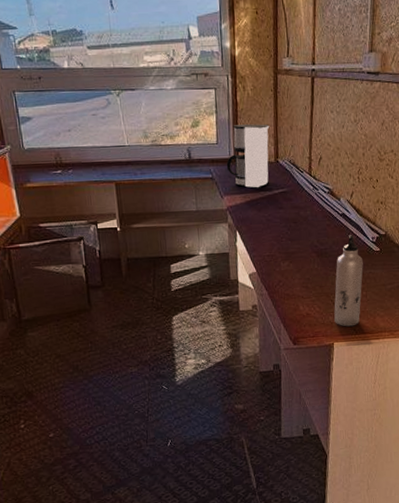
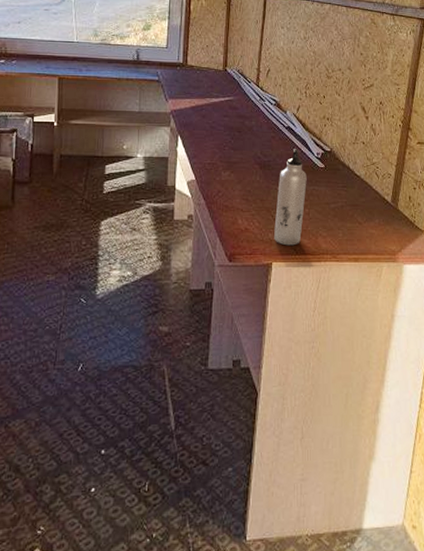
coffee maker: present [226,124,270,188] -> none [174,32,221,95]

